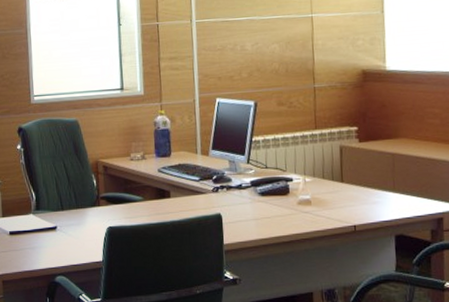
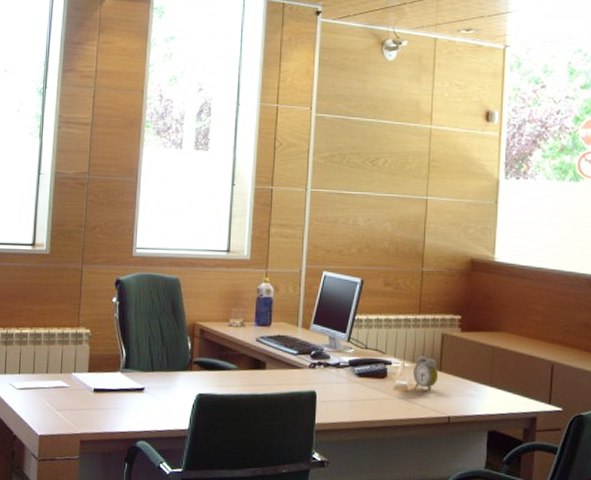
alarm clock: none [315,170,341,203] -> present [414,356,439,392]

